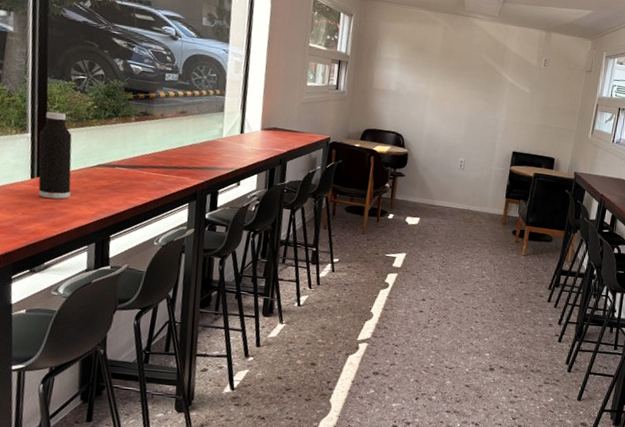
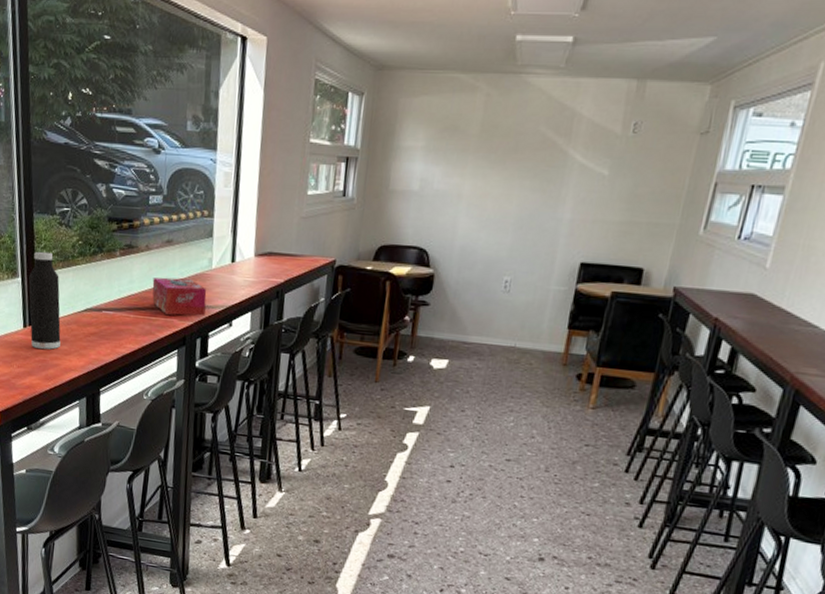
tissue box: none [165,141,217,176] -> present [152,277,207,316]

